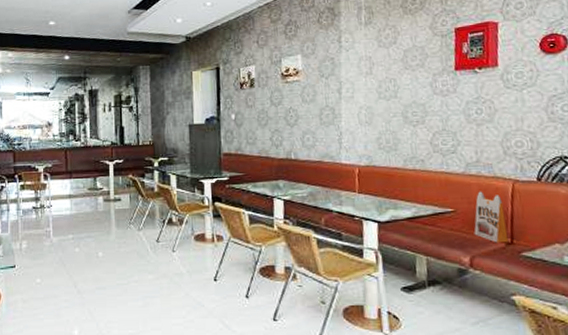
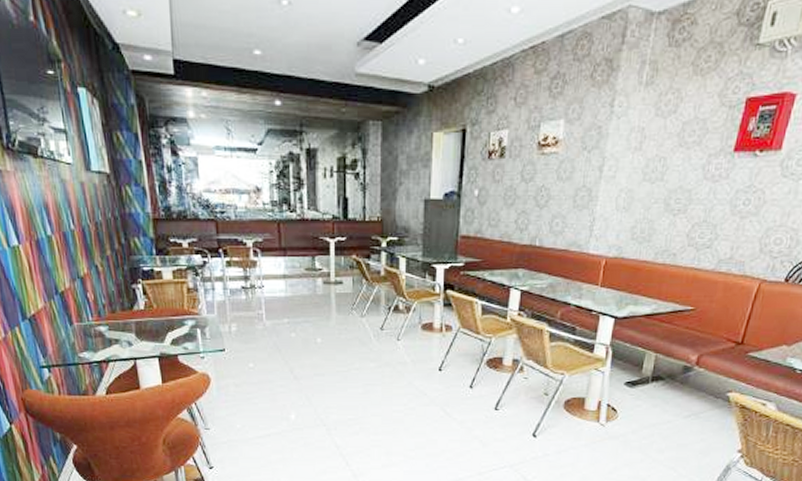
shopping bag: present [473,191,509,243] -> none [707,290,745,343]

